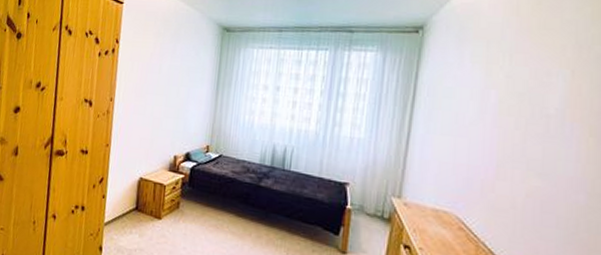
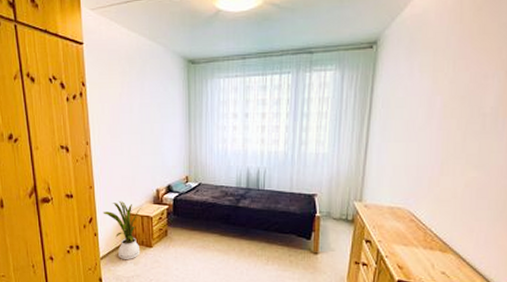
house plant: none [115,163,157,231] -> present [103,200,142,260]

